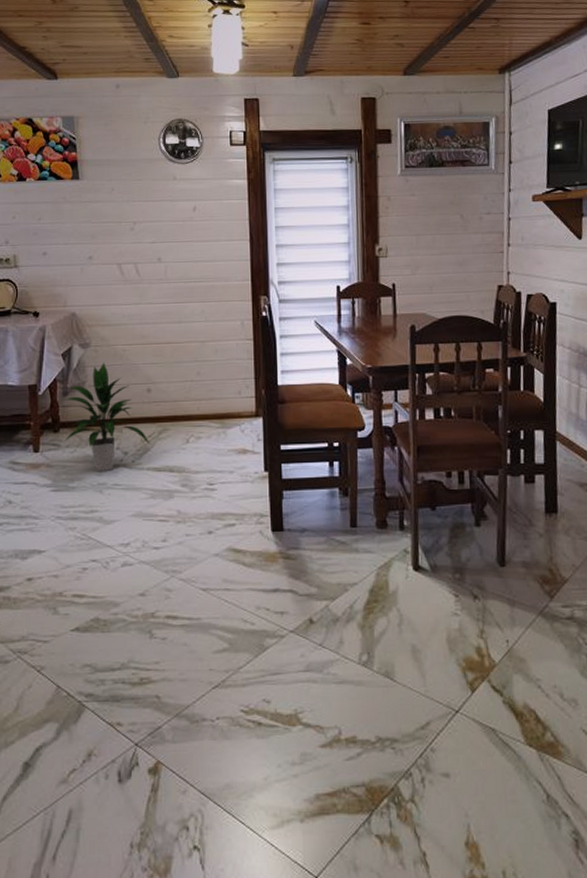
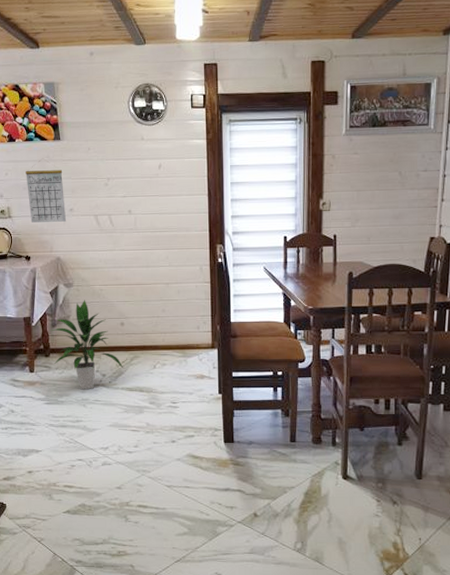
calendar: none [37,200,84,273] -> present [26,158,67,223]

